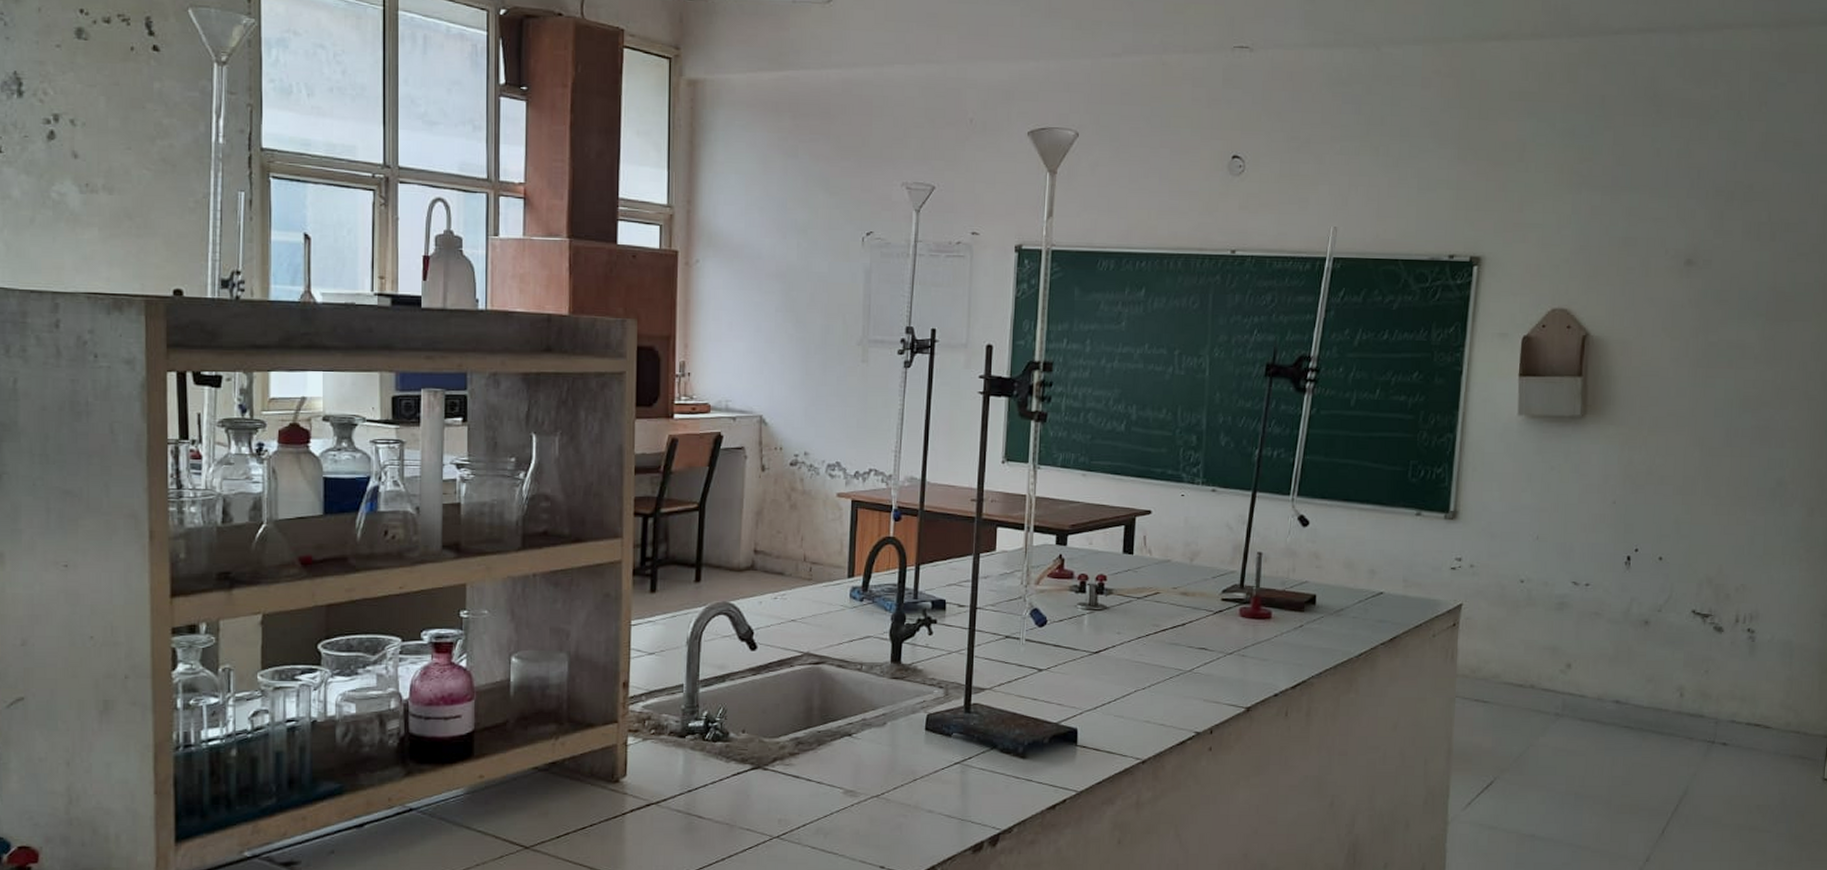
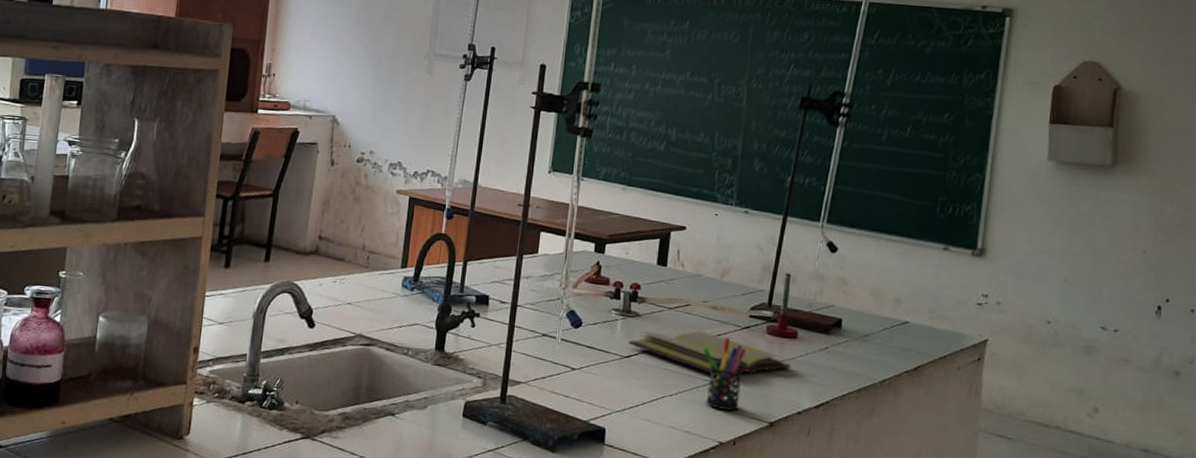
diary: none [1097,619,1266,662] -> present [629,330,791,374]
pen holder: none [1174,624,1219,699] -> present [702,338,746,411]

